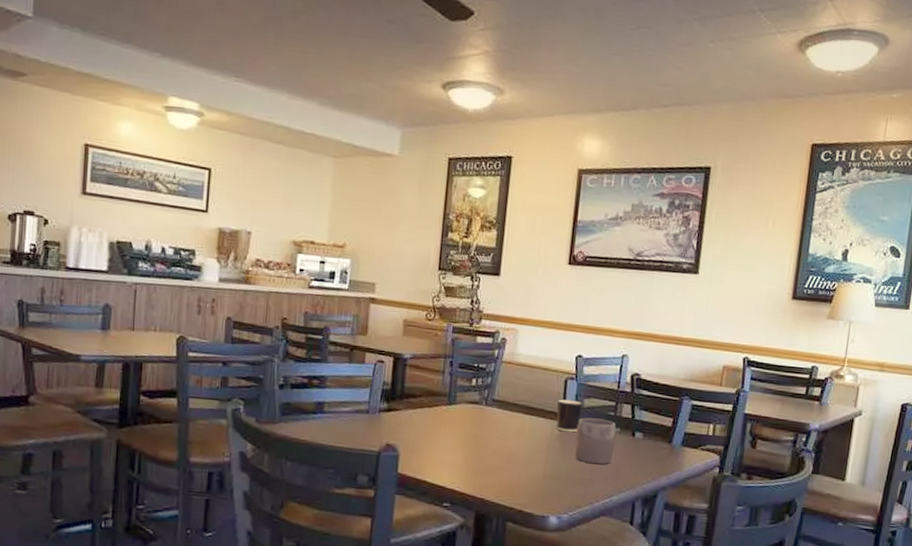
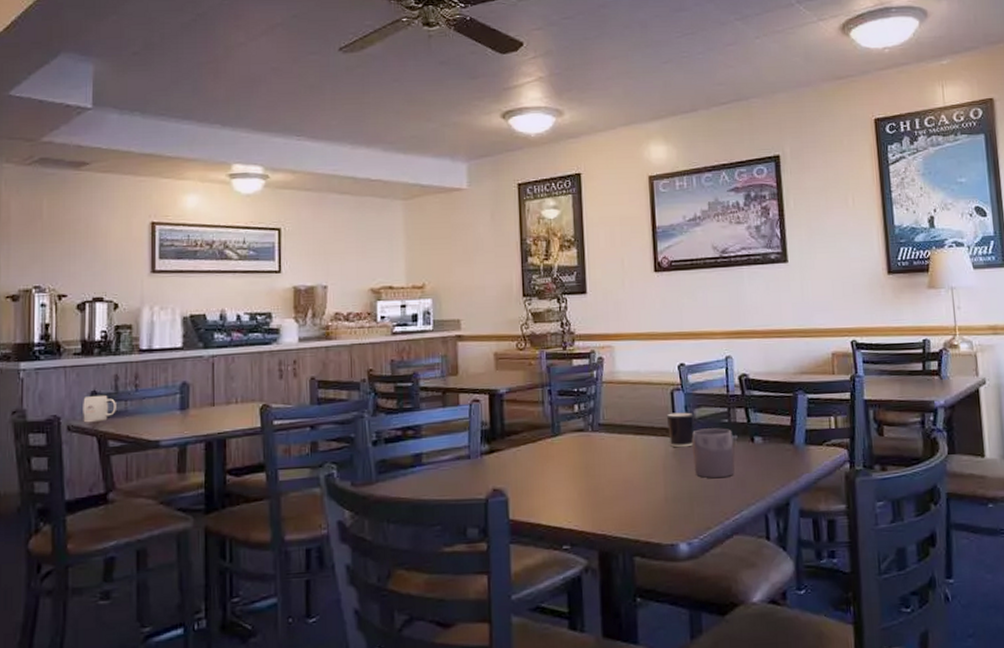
mug: none [9,304,41,330] -> present [83,394,116,423]

